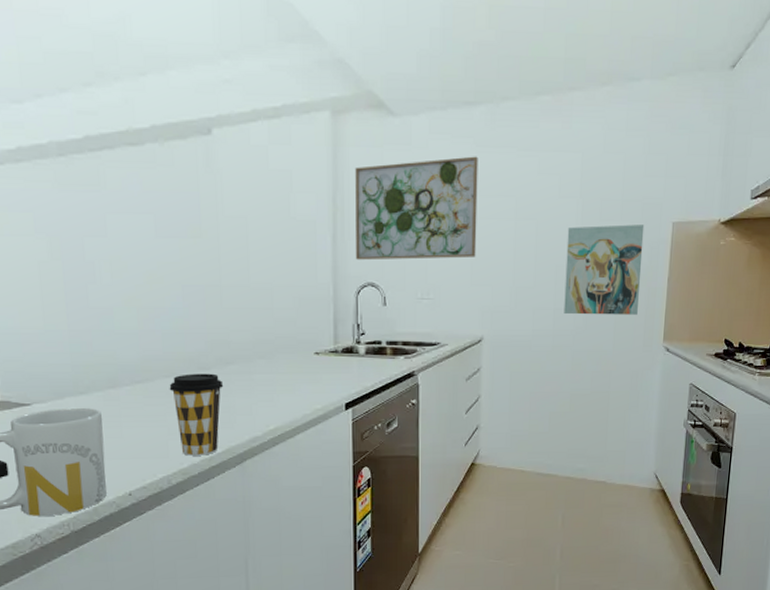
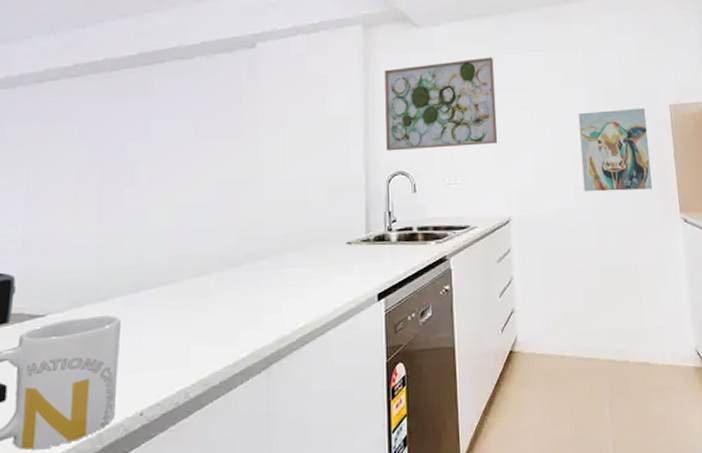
coffee cup: present [169,373,224,456] -> none [196,270,253,363]

